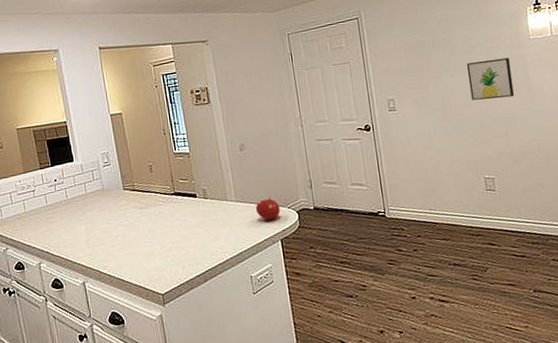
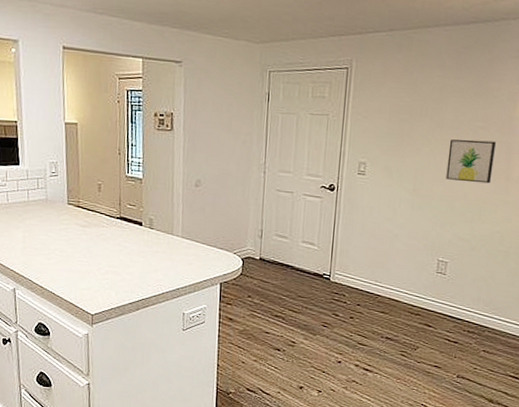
fruit: present [255,197,280,220] -> none [200,239,226,262]

